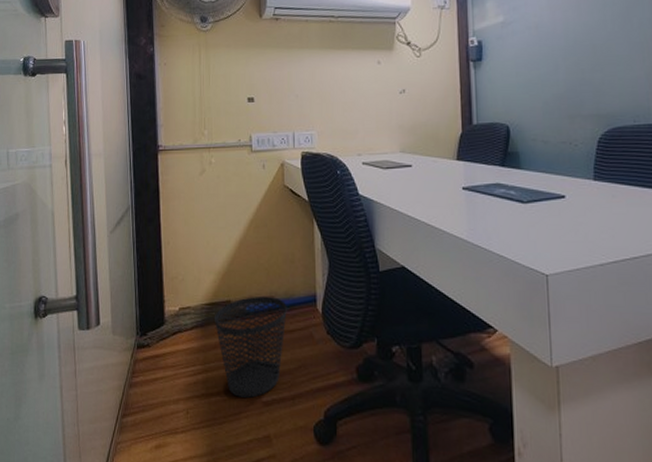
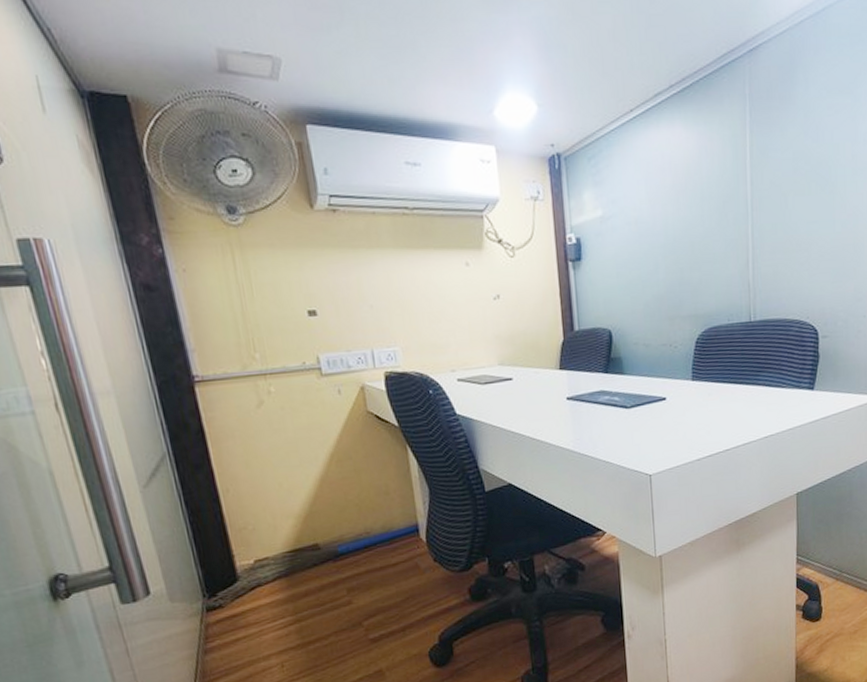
wastebasket: present [213,295,287,398] -> none [299,533,387,640]

